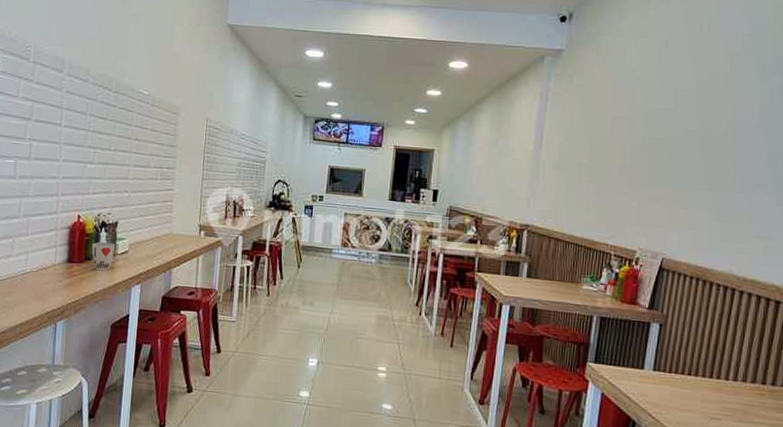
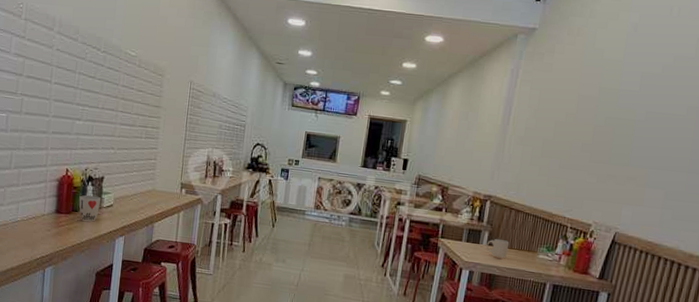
cup: none [526,270,551,292] -> present [486,238,510,259]

